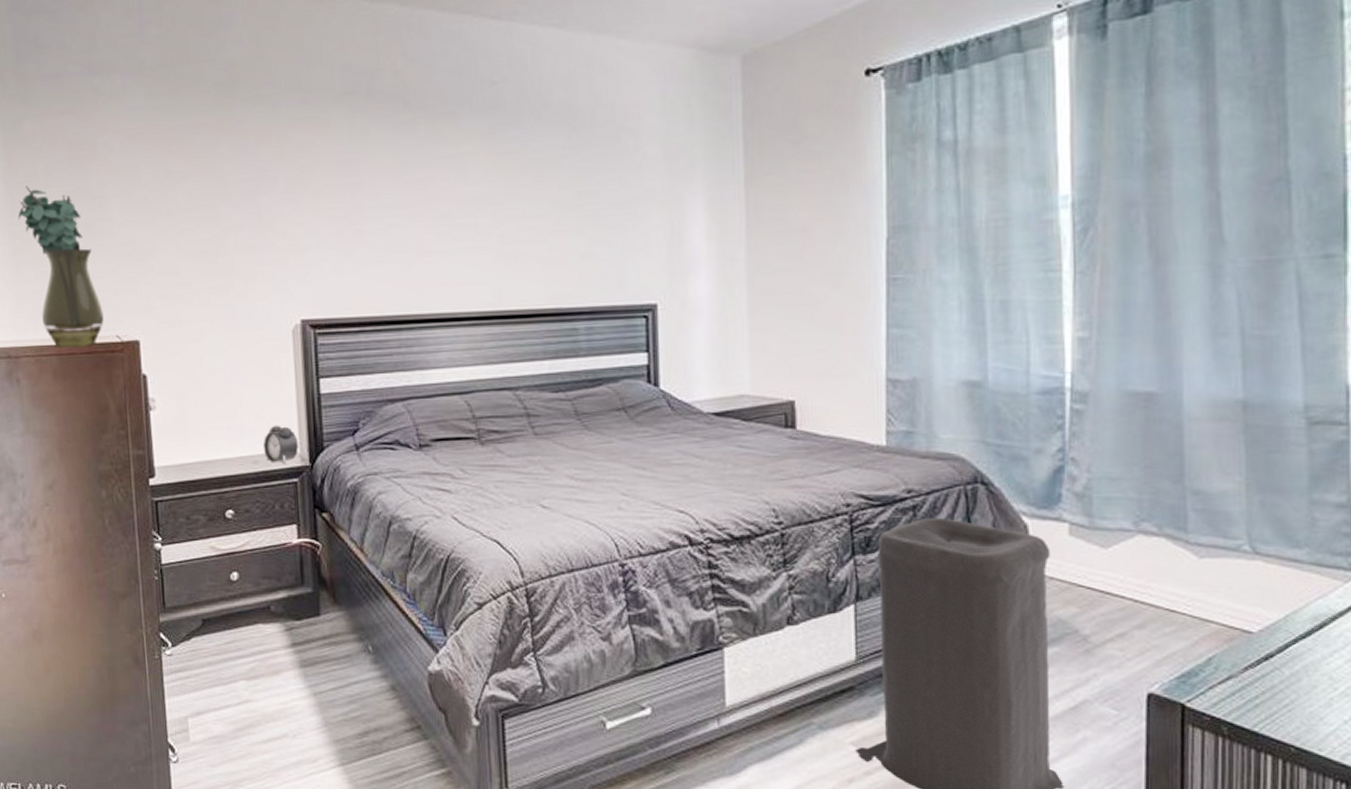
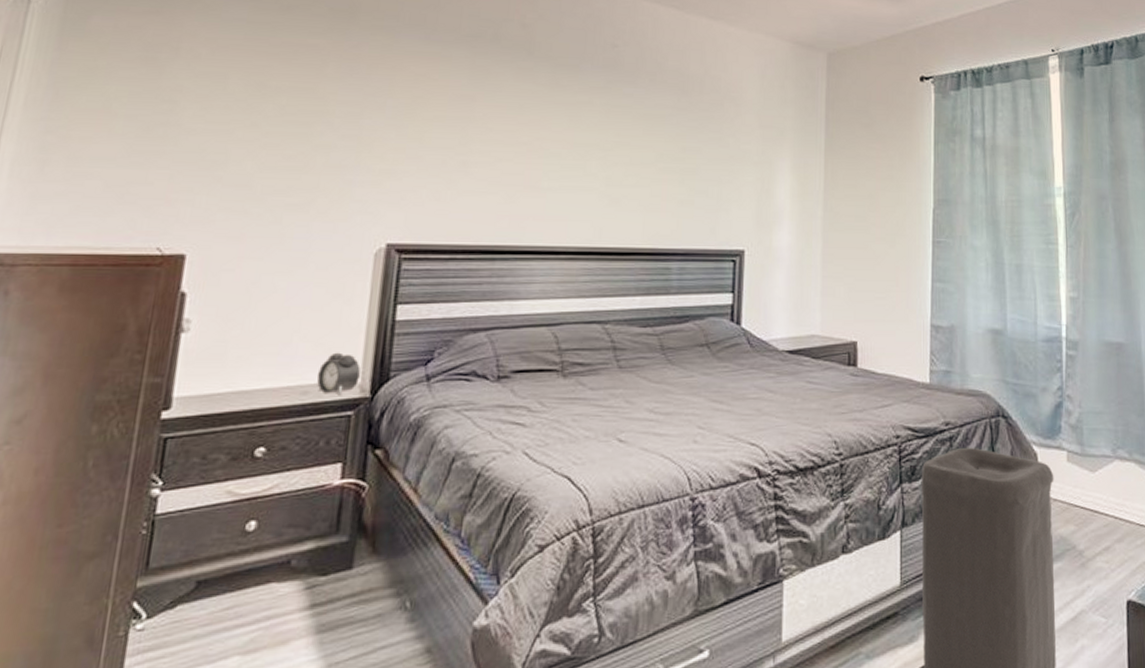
vase: present [17,185,104,348] -> none [57,80,147,258]

